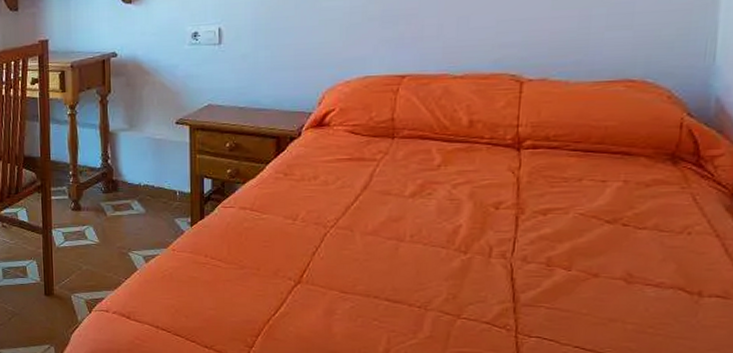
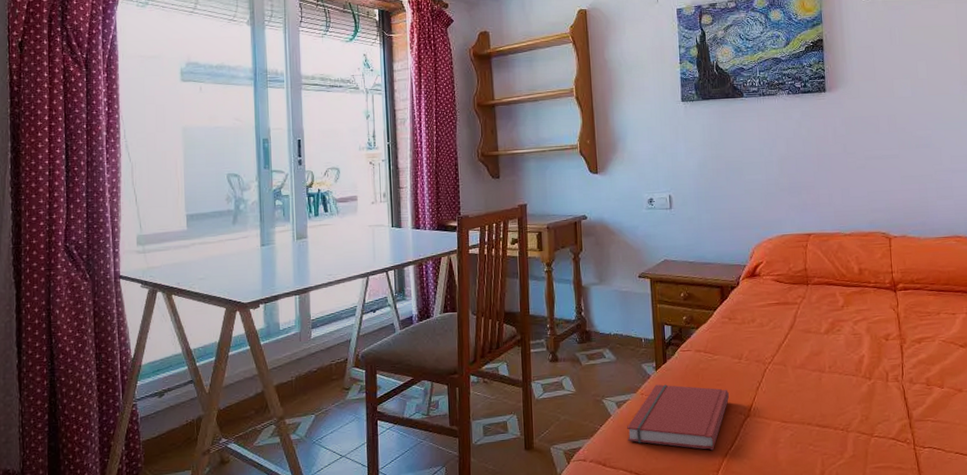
book: none [155,241,277,315] -> present [627,384,729,451]

